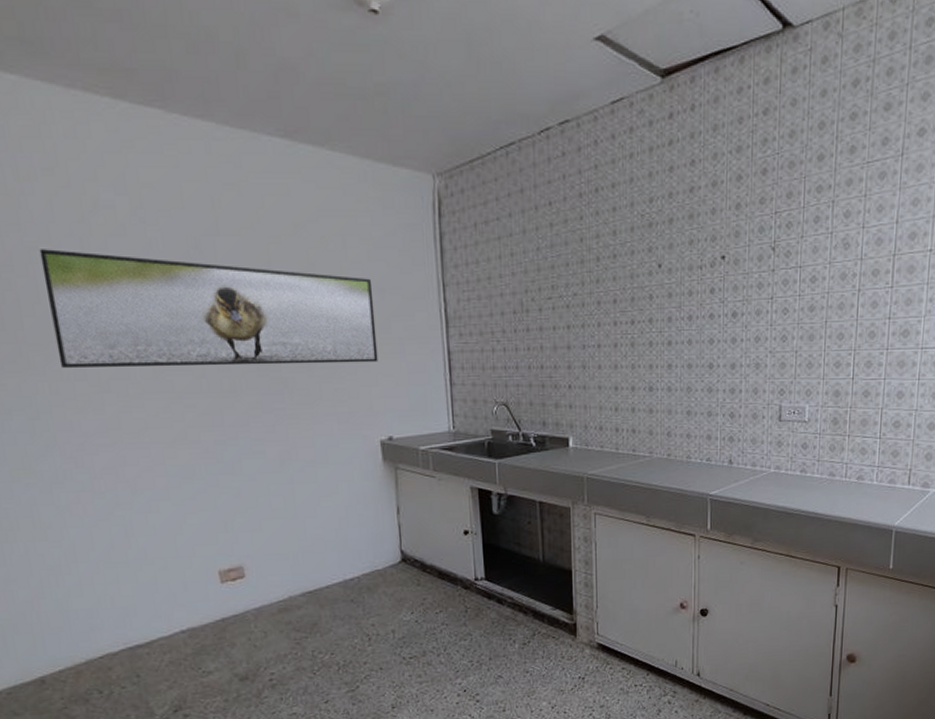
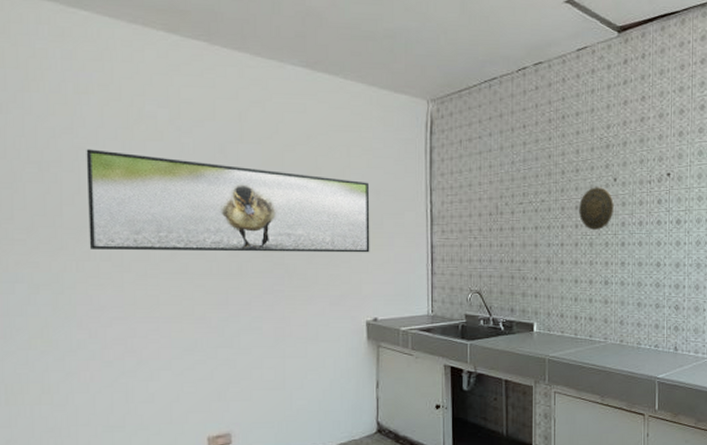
decorative plate: none [618,275,659,327] -> present [579,187,614,230]

